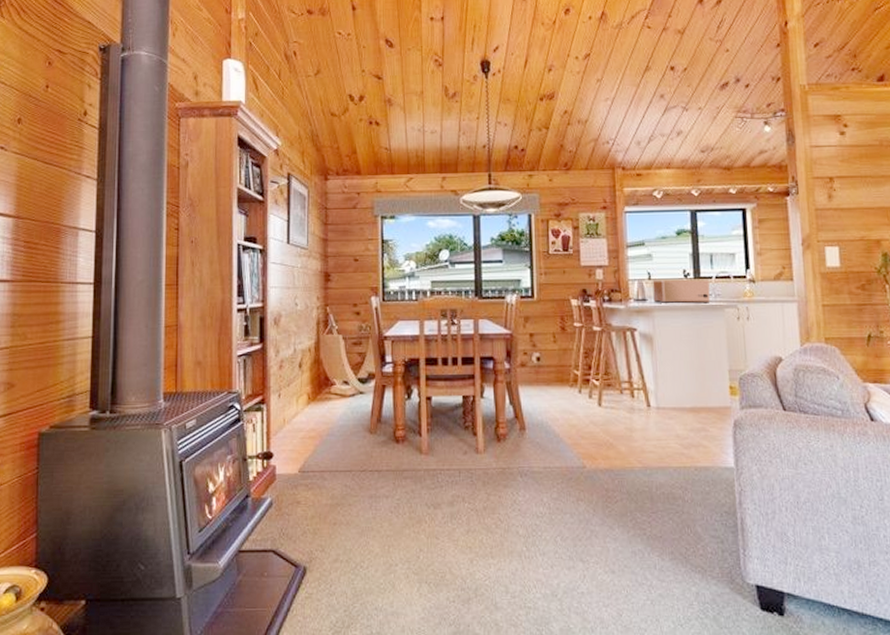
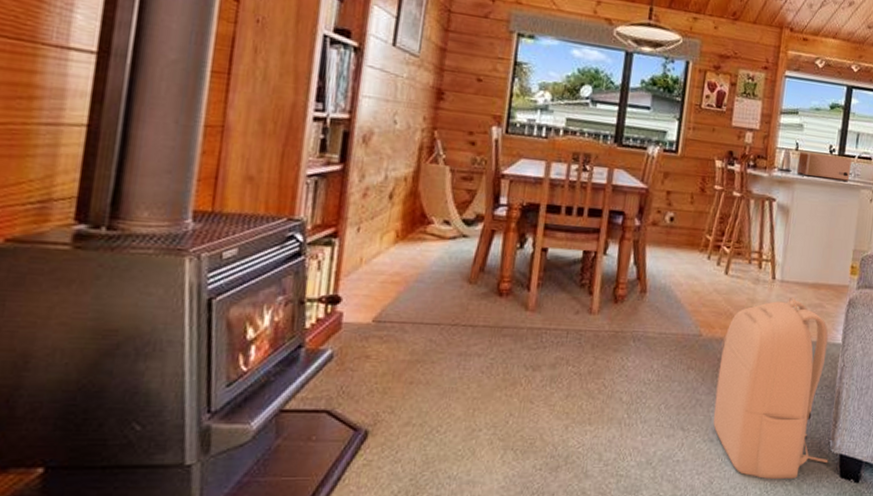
backpack: none [607,423,744,613] -> present [713,297,829,480]

